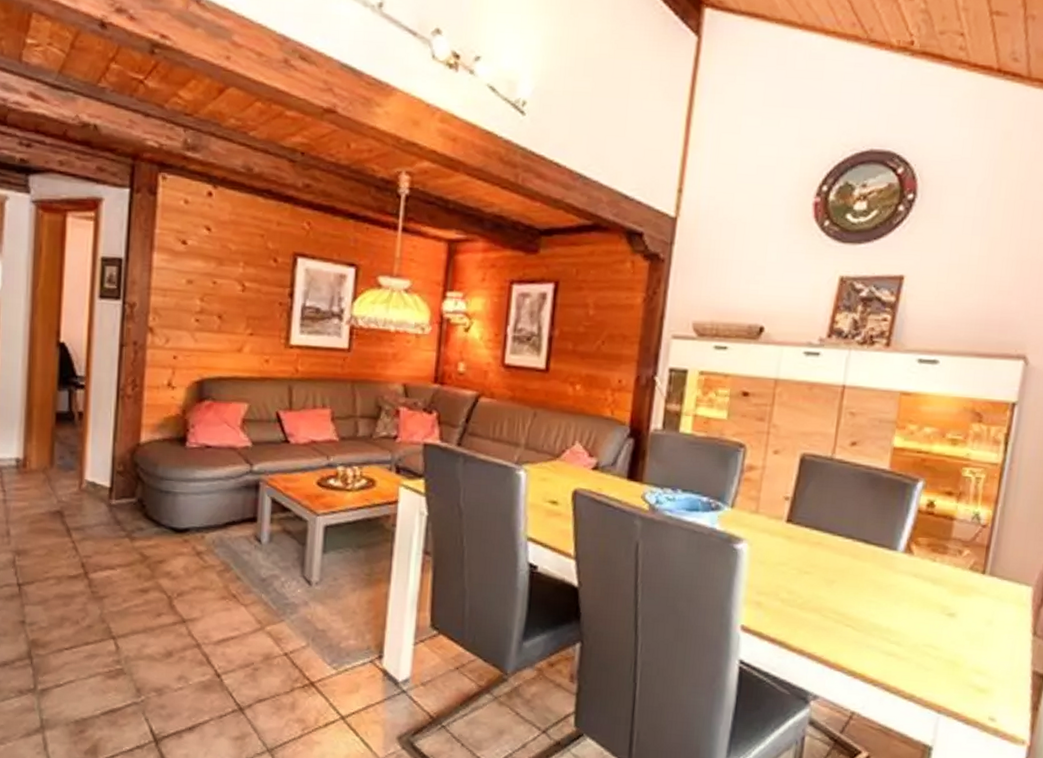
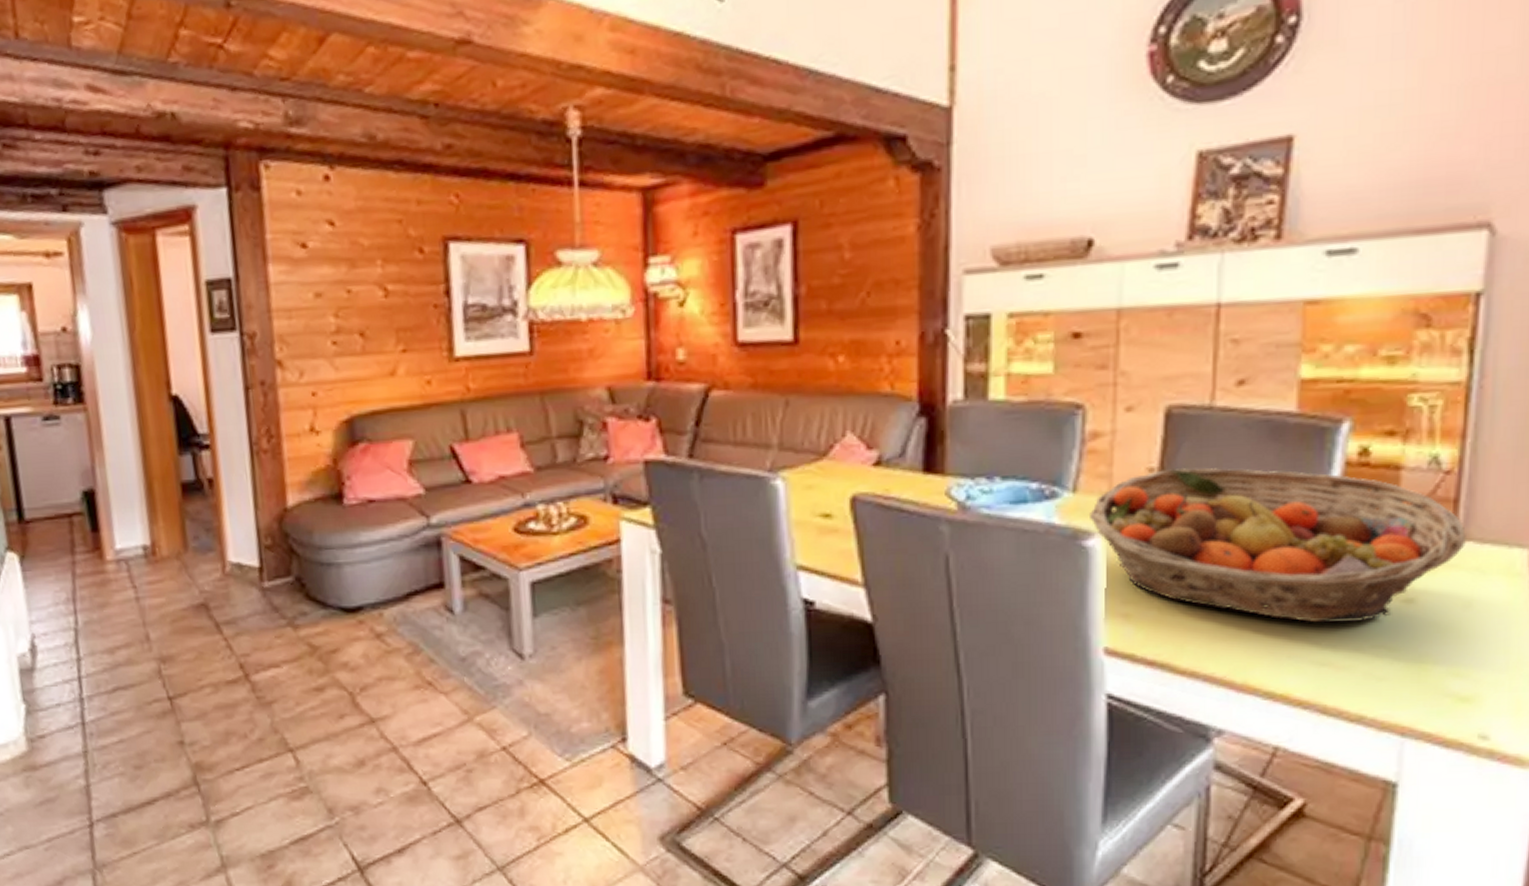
fruit basket: none [741,499,993,626] -> present [1090,467,1468,624]

